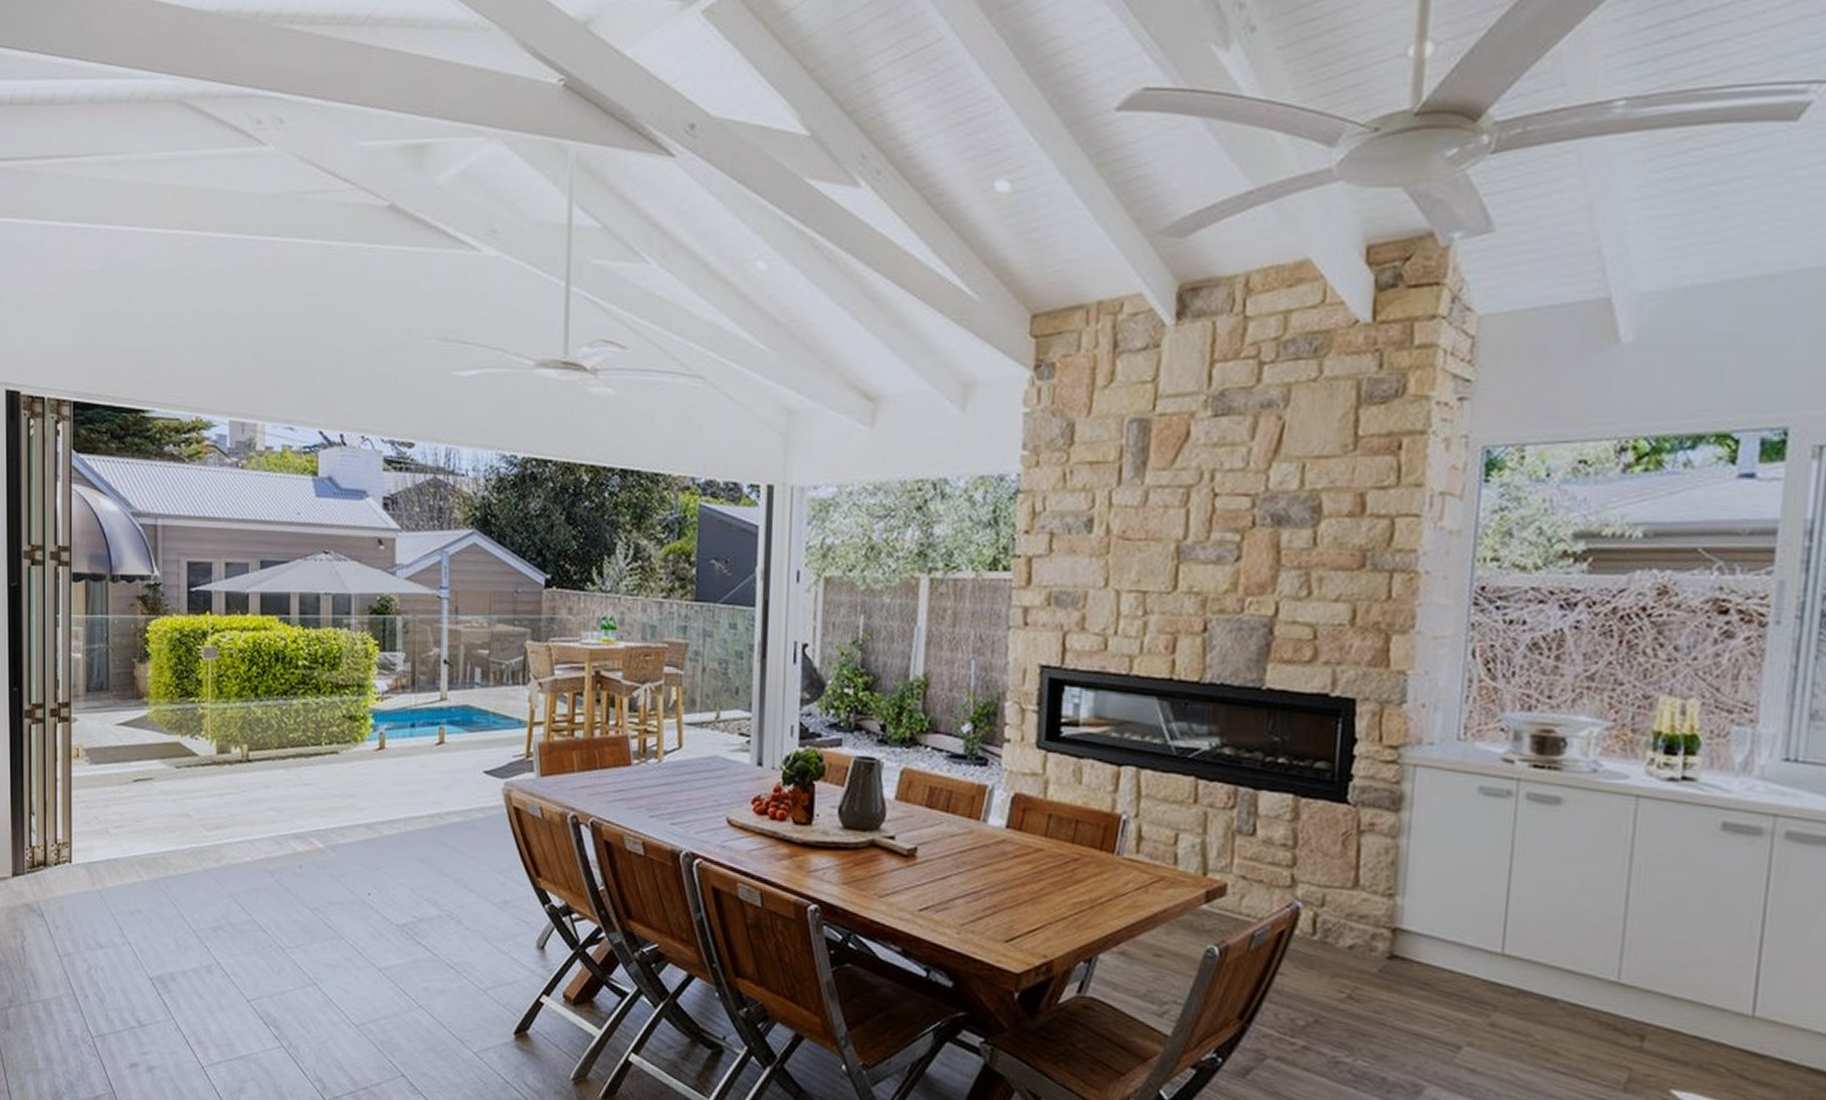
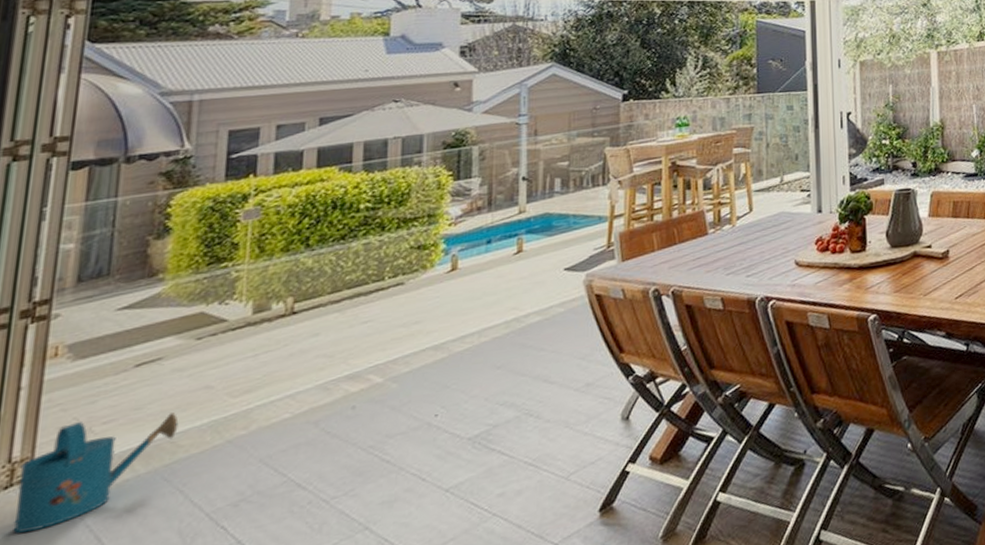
watering can: none [63,821,168,907] -> present [13,412,179,533]

